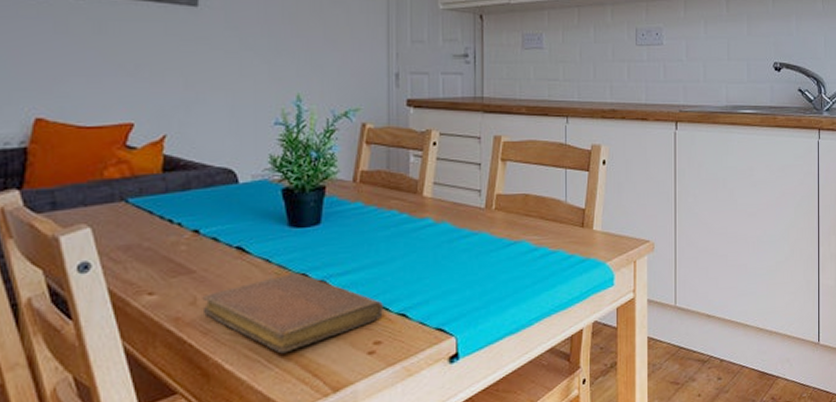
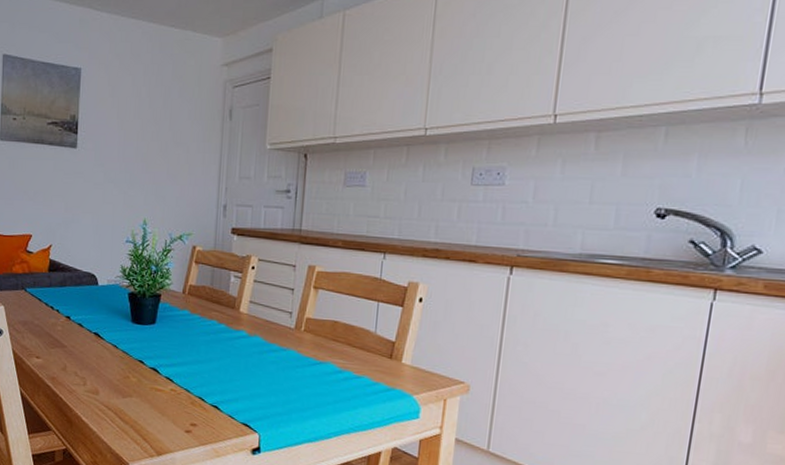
notebook: present [202,272,383,354] -> none [70,358,200,418]

